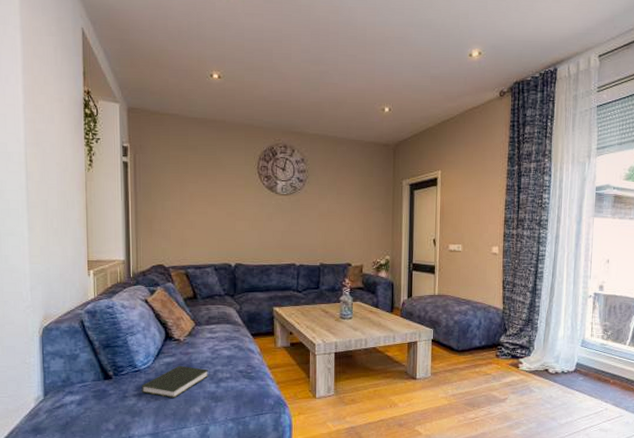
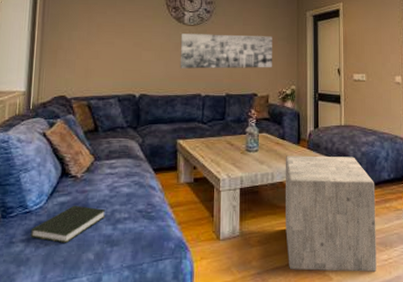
wall art: none [273,203,367,239] -> present [179,33,272,69]
stool: none [378,323,466,428] -> present [285,156,377,272]

